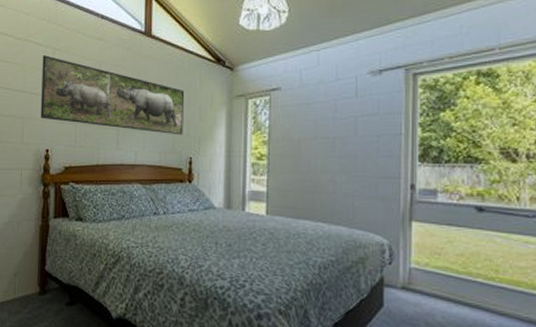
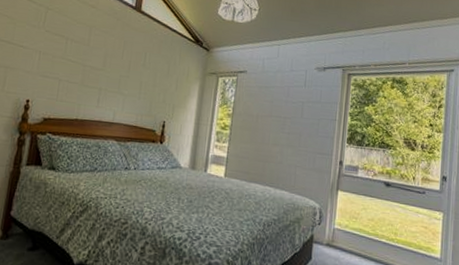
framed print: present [40,54,185,135] -> none [25,11,165,101]

